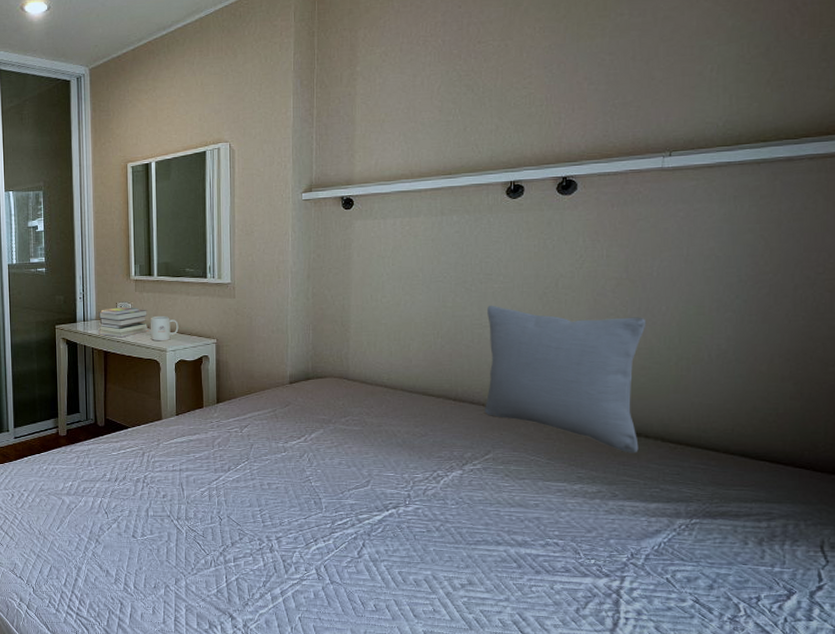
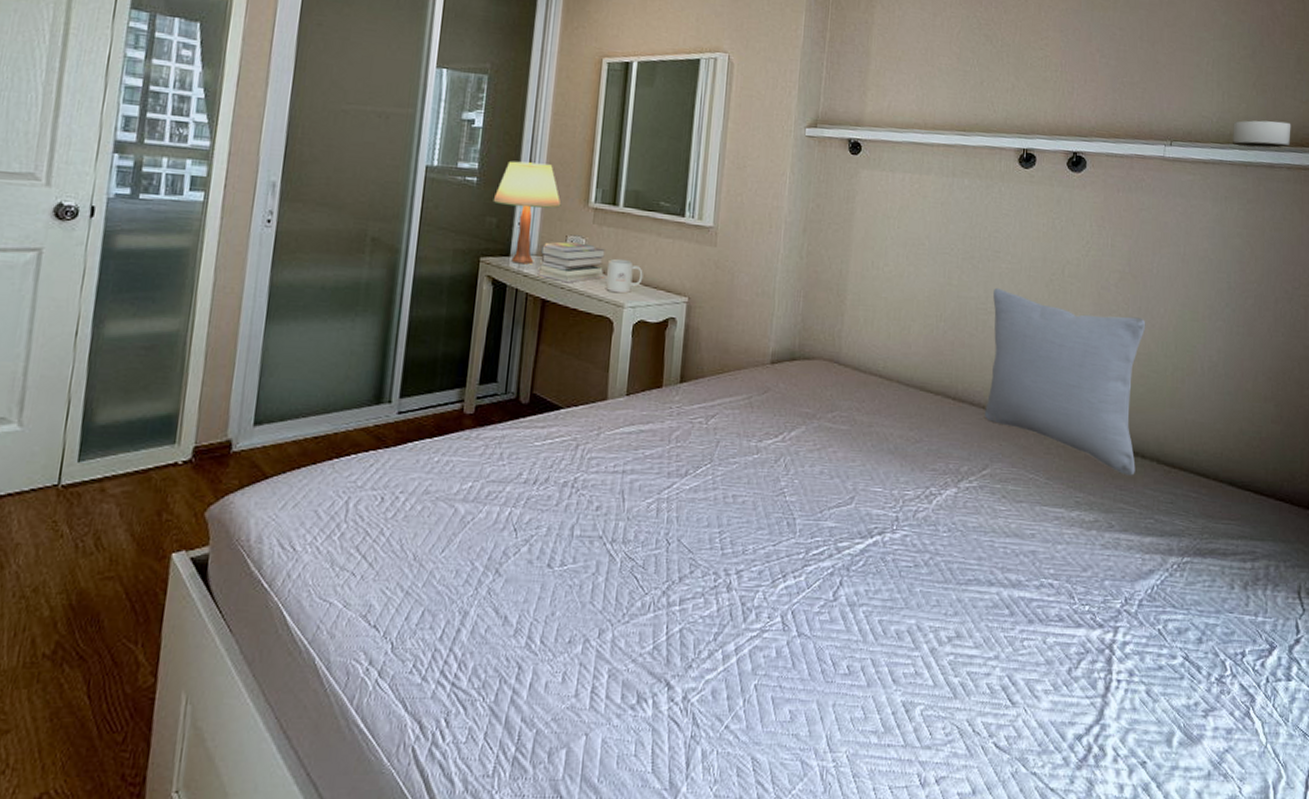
table lamp: none [59,248,110,327] -> present [493,158,562,265]
candle: none [741,113,815,145] -> present [1232,120,1291,148]

